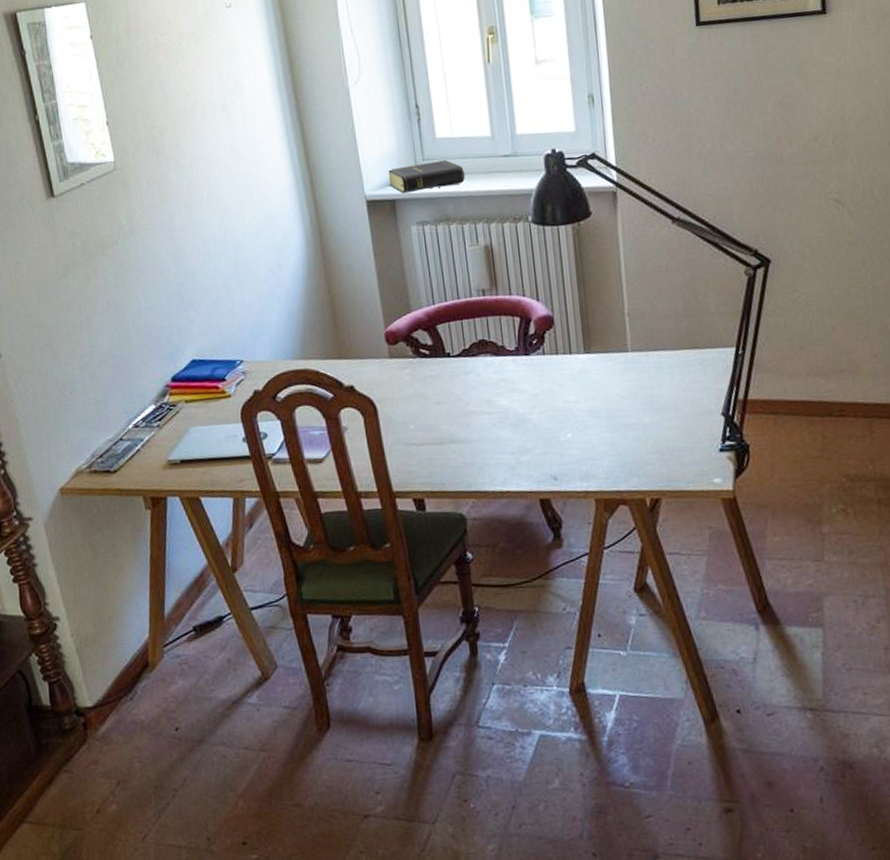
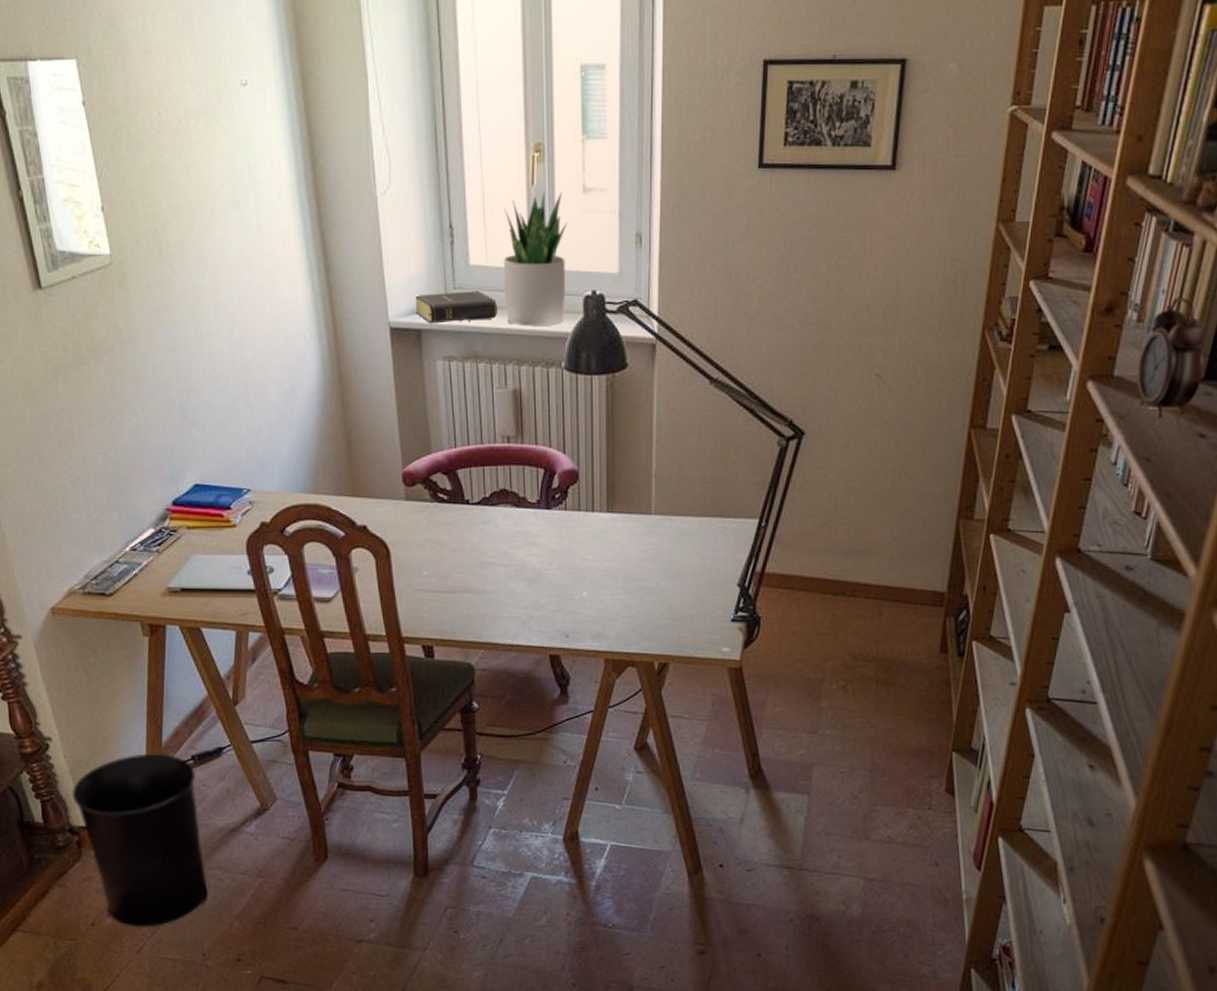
waste bin: none [79,626,212,813] -> present [72,753,208,927]
planter: none [465,65,527,188] -> present [503,191,568,327]

